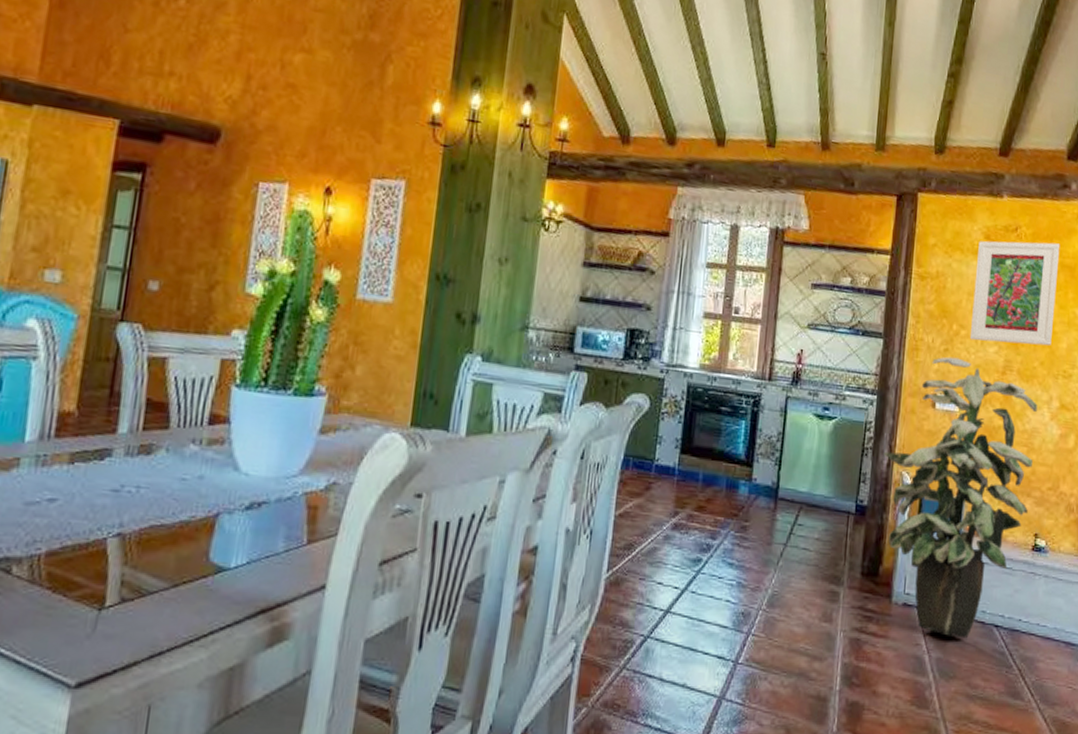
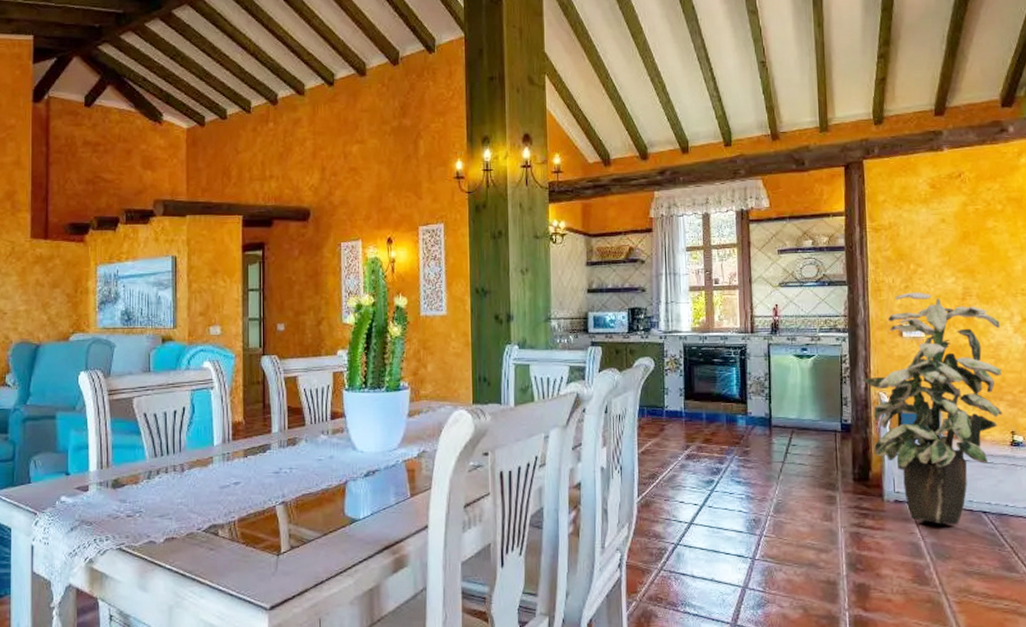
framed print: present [970,241,1060,346] -> none [925,181,1007,276]

